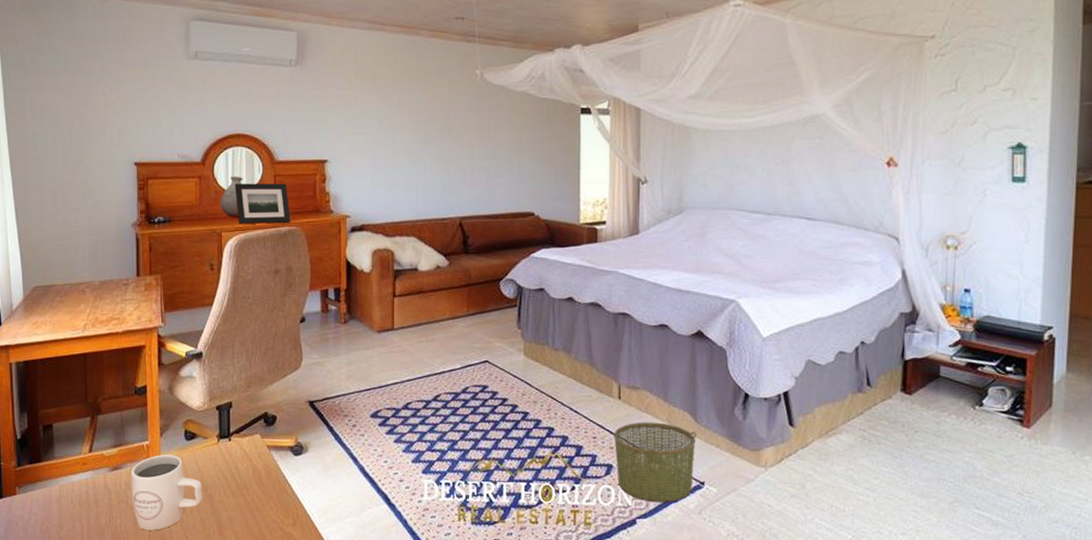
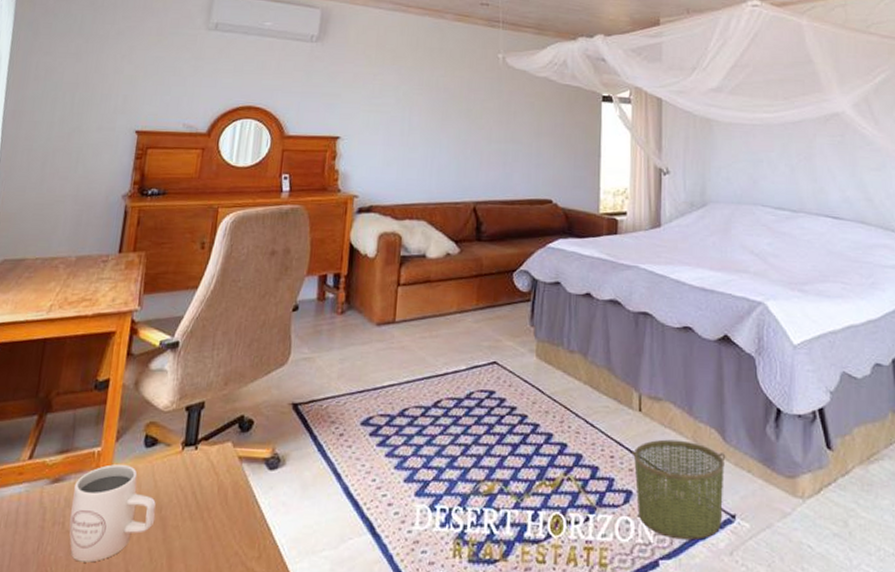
vase: present [220,176,243,219] -> none [220,149,249,194]
picture frame: present [234,183,291,225] -> none [238,156,295,201]

